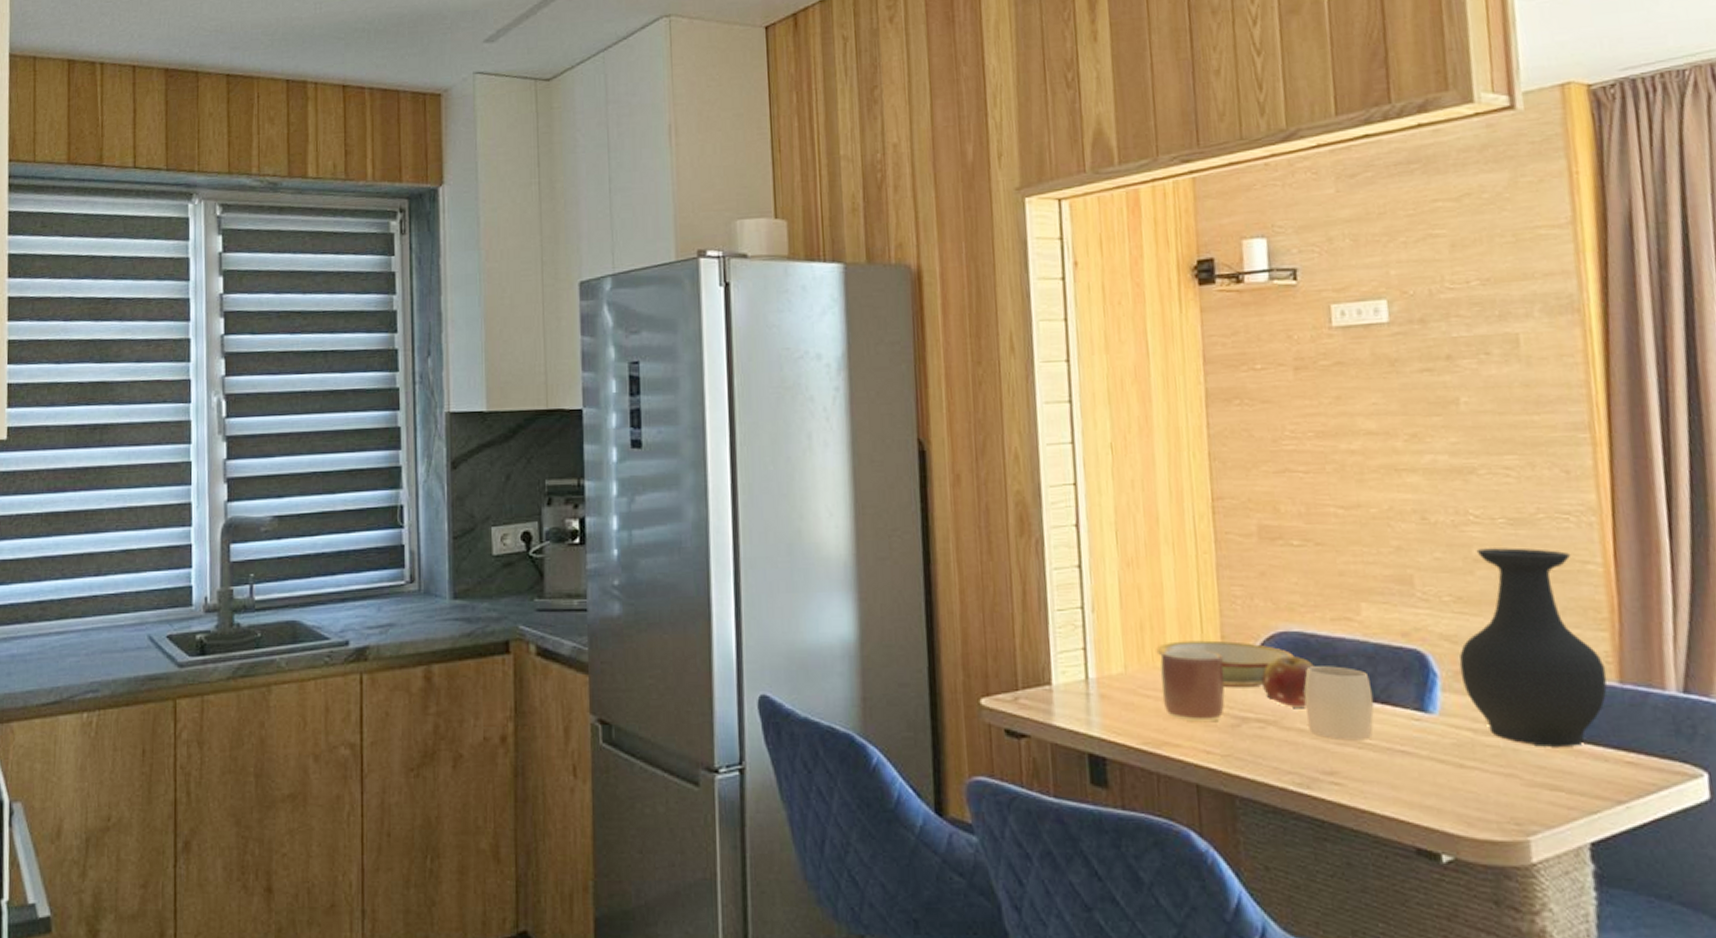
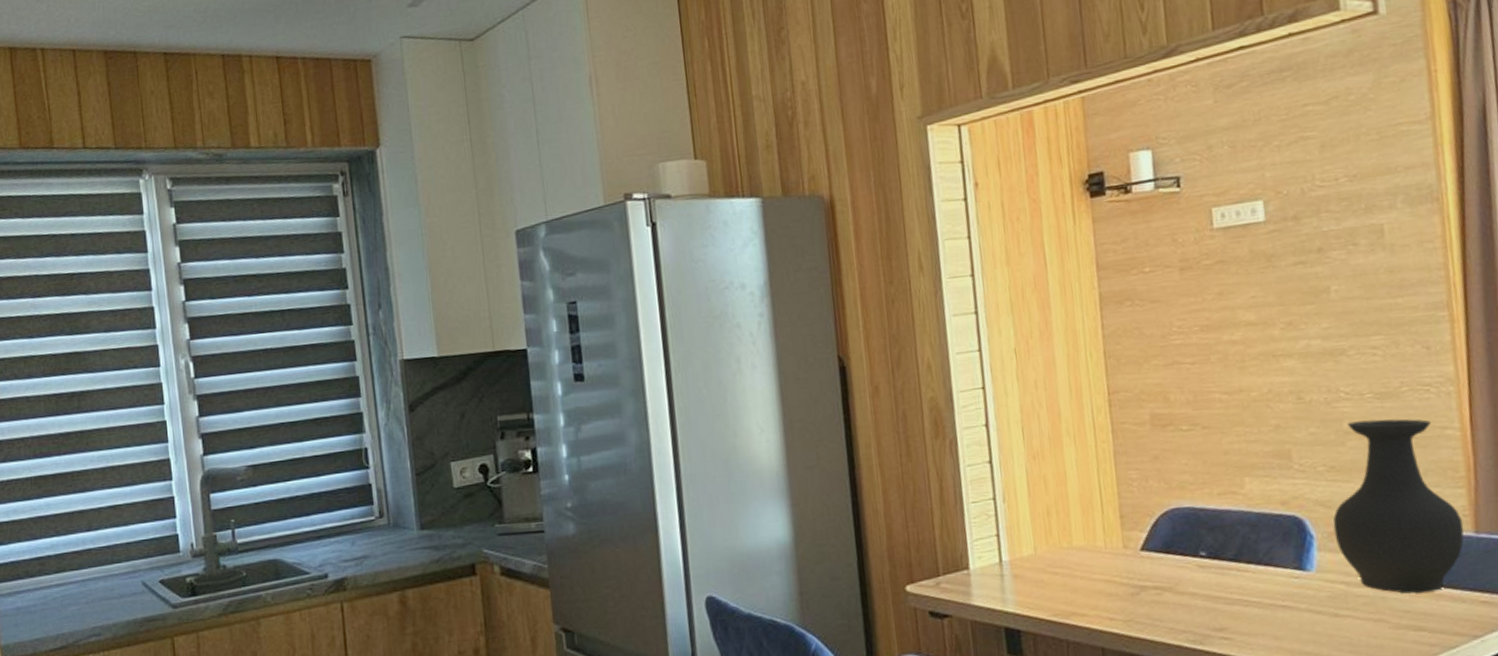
bowl: present [1156,640,1294,688] -> none [1062,519,1186,561]
mug: present [1160,649,1225,723] -> none [1065,528,1126,594]
fruit: present [1262,656,1314,708] -> none [1157,529,1204,575]
mug: present [1303,666,1374,741] -> none [1195,535,1258,601]

